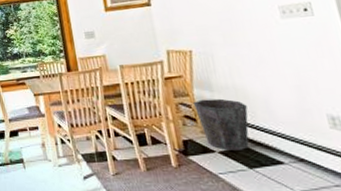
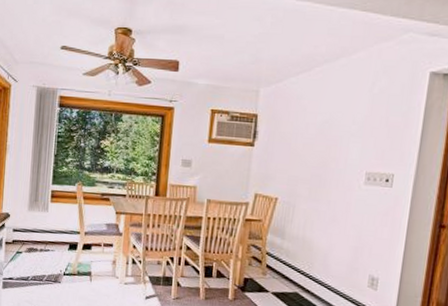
waste bin: present [193,98,249,150] -> none [263,244,308,294]

